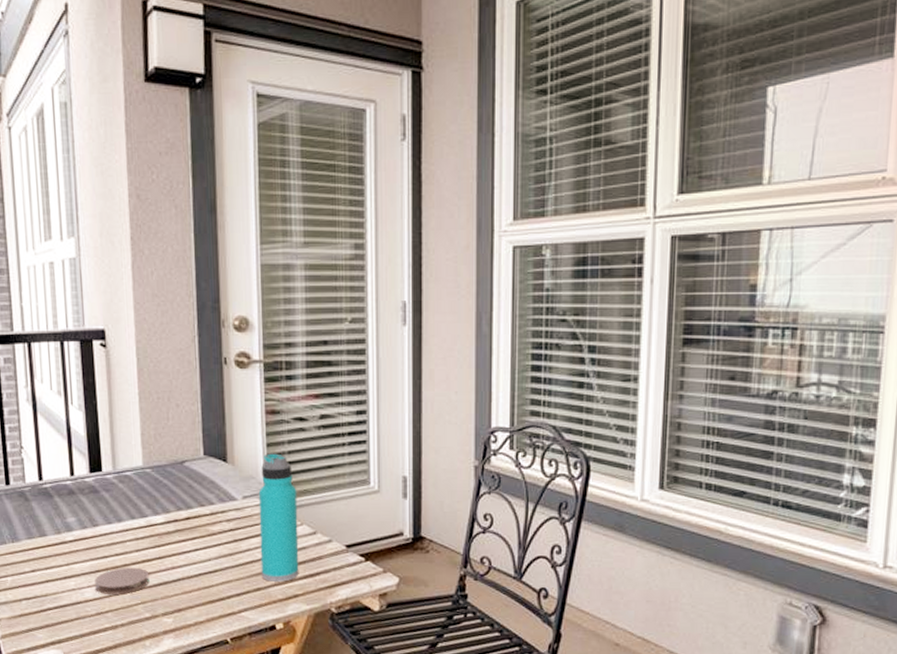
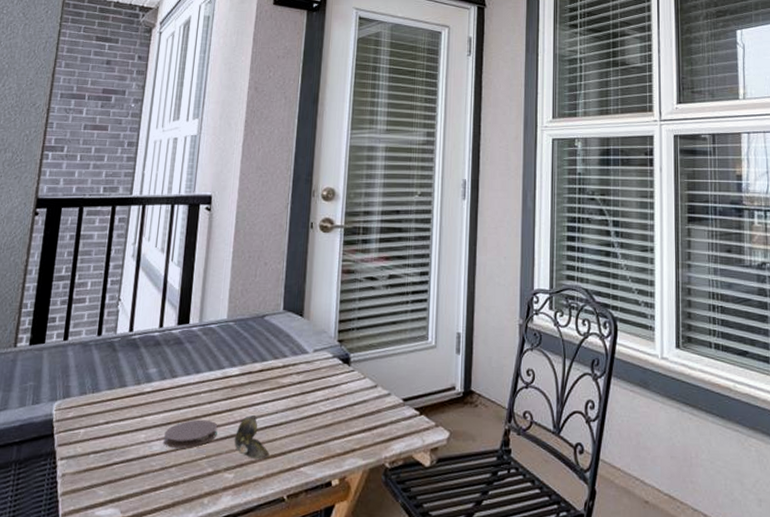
flower: none [168,562,207,605] -> present [234,414,270,460]
water bottle: present [258,453,299,582] -> none [323,309,363,435]

